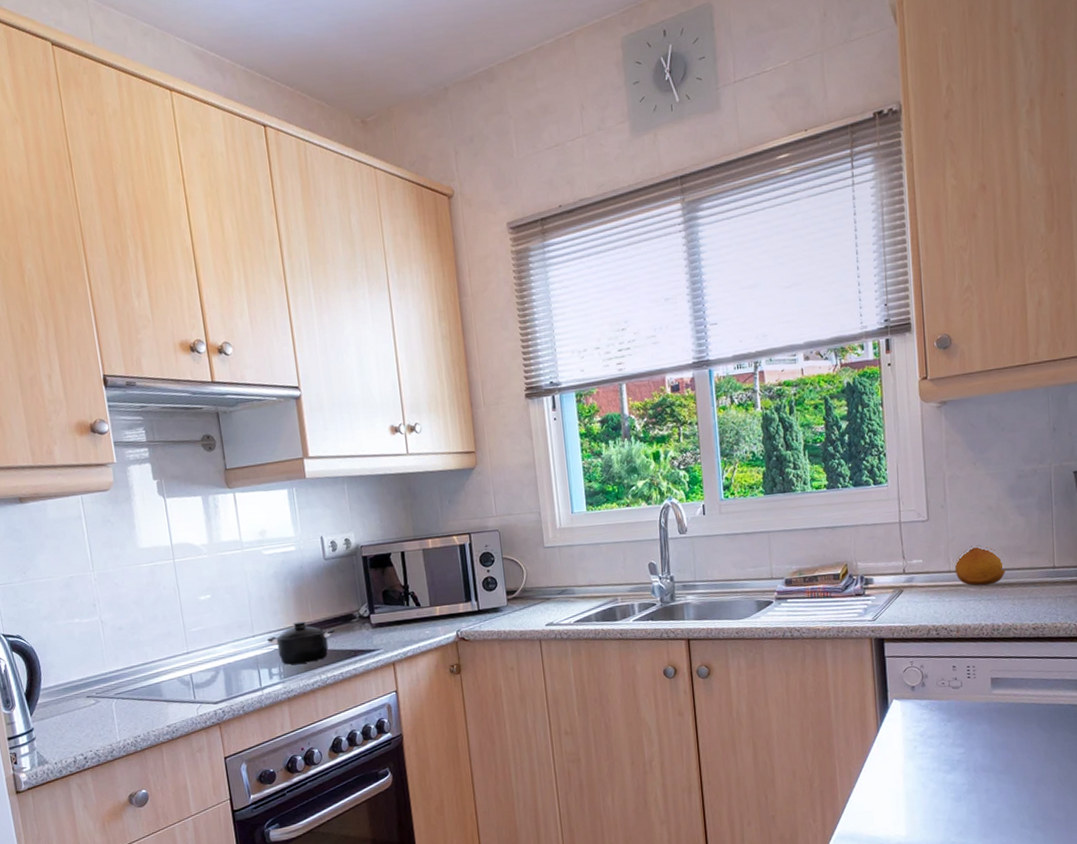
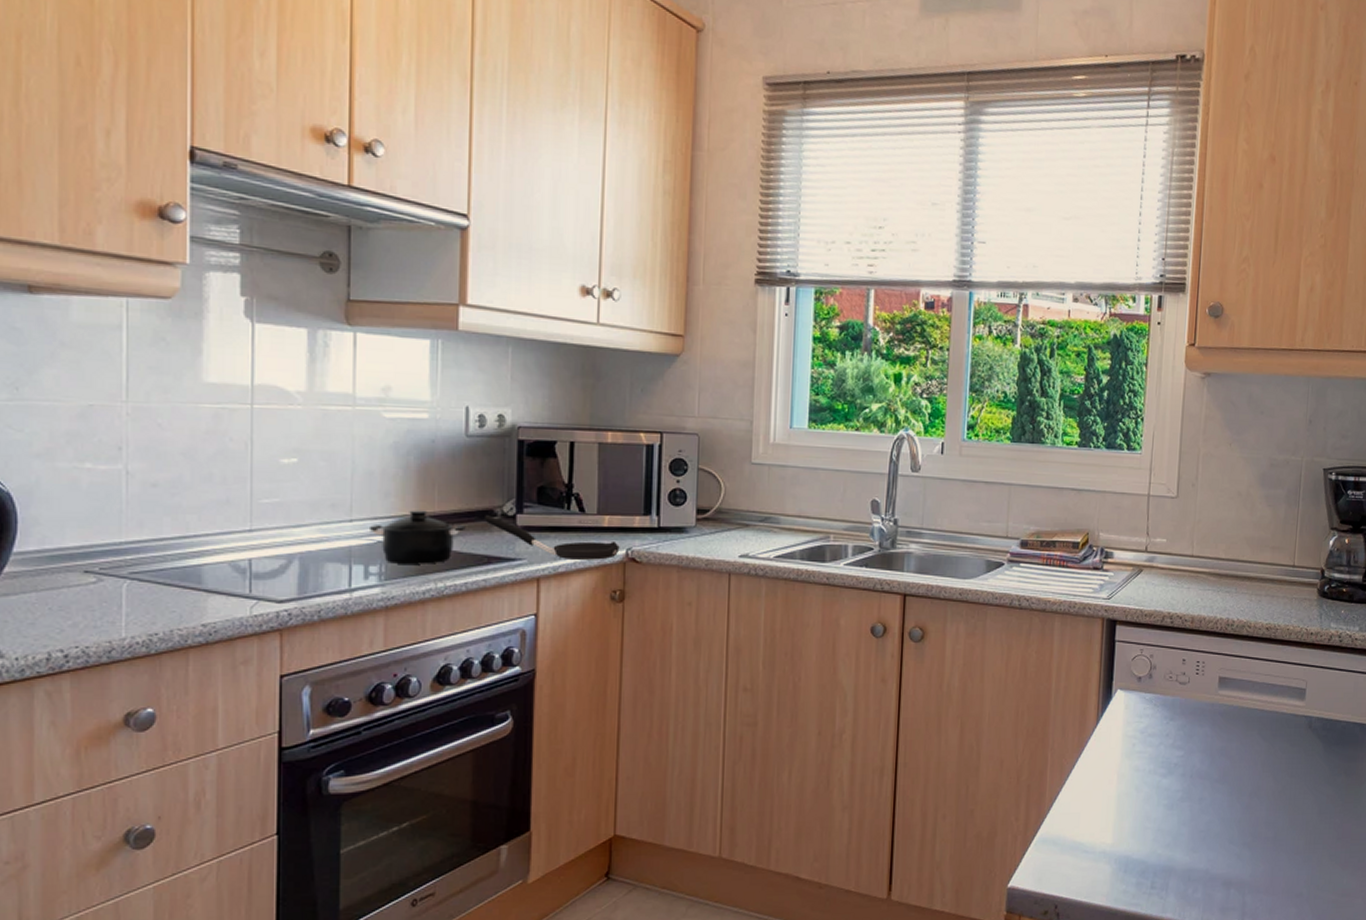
frying pan: none [347,618,451,645] -> present [485,515,620,560]
fruit: present [954,545,1006,586] -> none [1197,531,1248,576]

